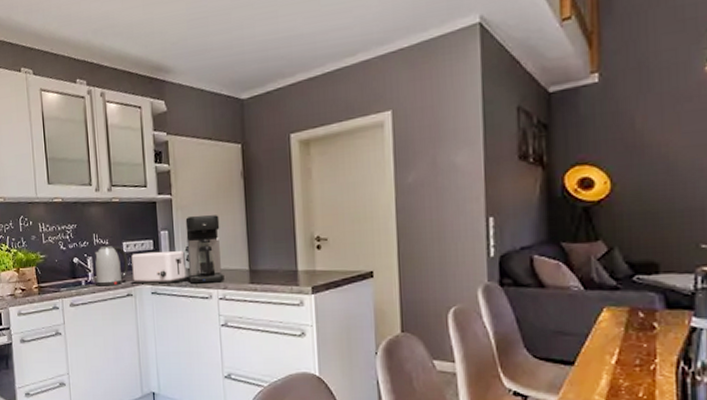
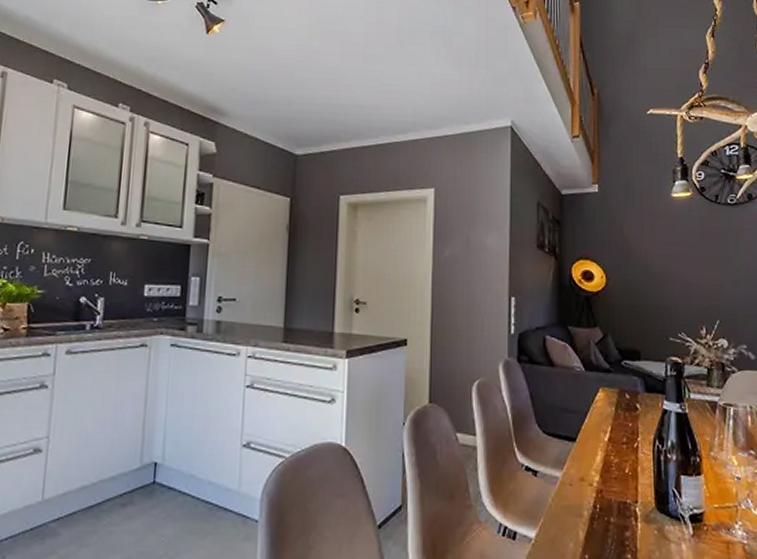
kettle: present [94,245,129,287] -> none [104,286,148,334]
toaster: present [131,251,186,285] -> none [150,298,215,337]
coffee maker: present [185,215,225,284] -> none [216,264,259,339]

